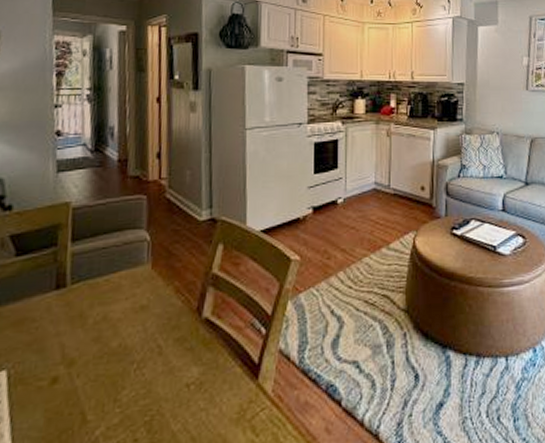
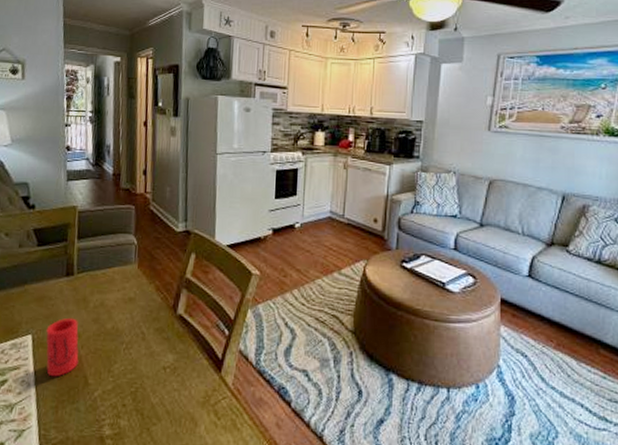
cup: none [27,340,74,421] -> present [46,317,79,377]

